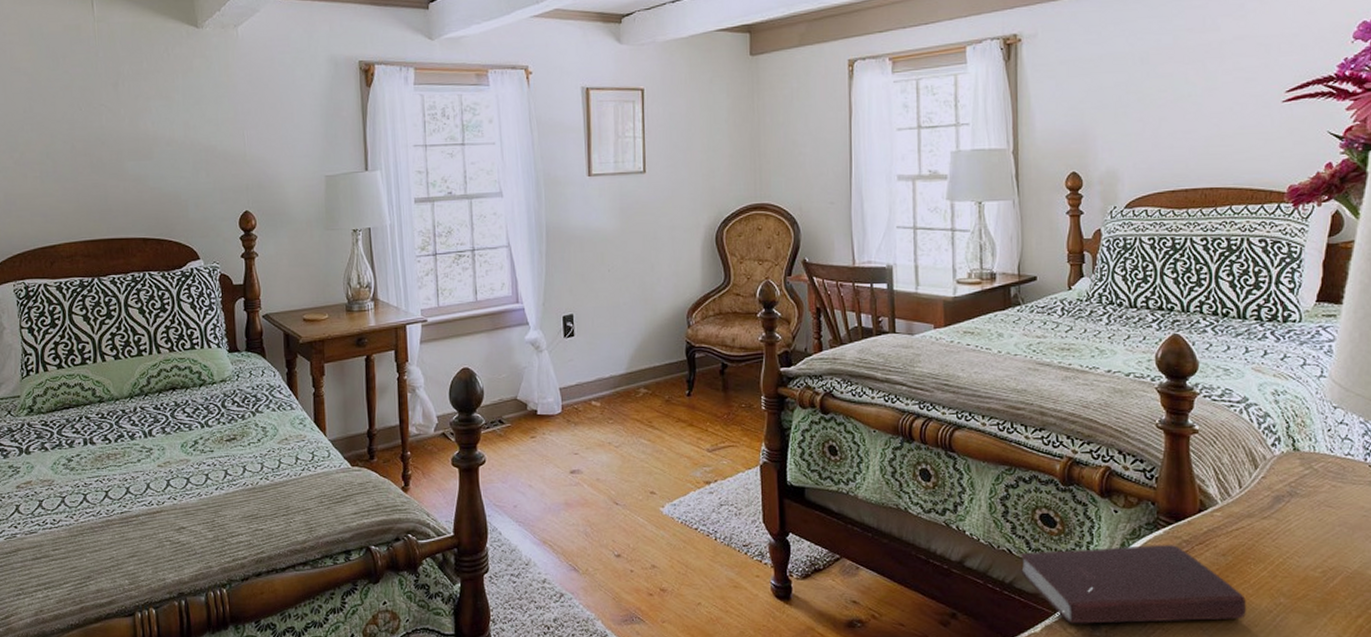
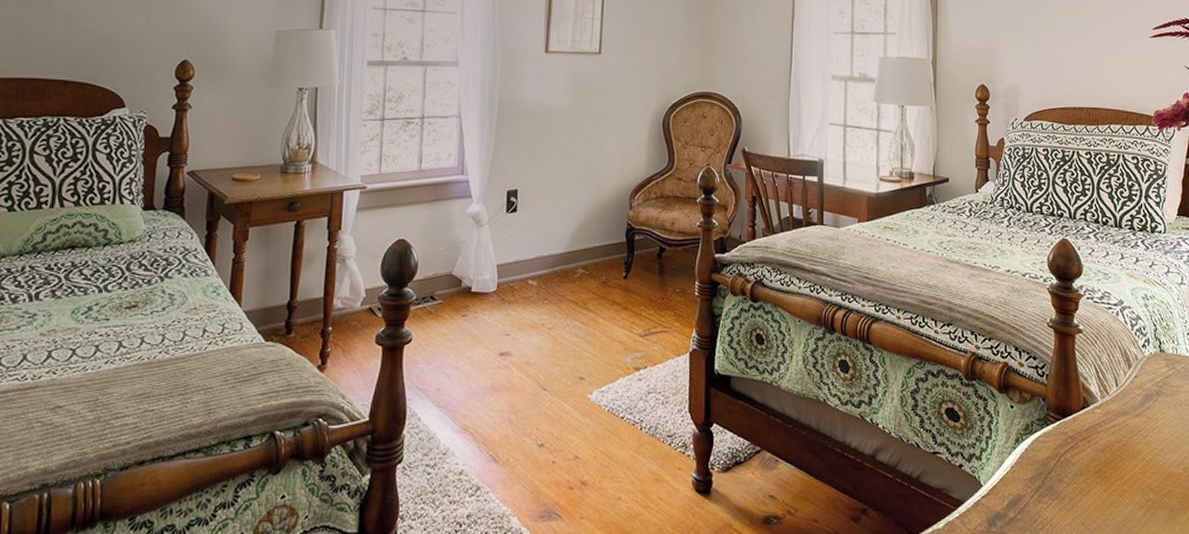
book: present [1019,545,1246,624] -> none [926,441,1121,520]

